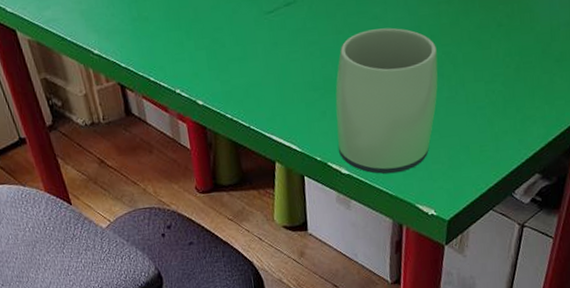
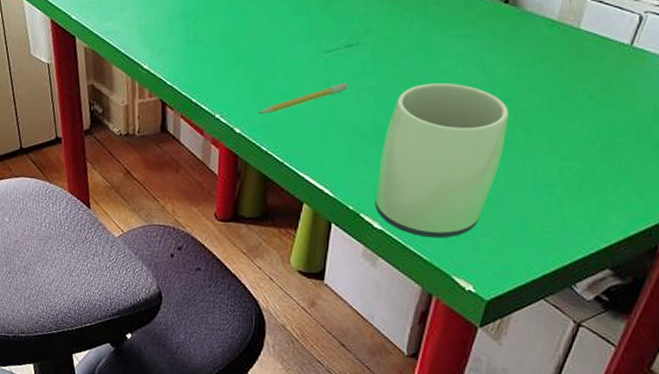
pencil: none [216,41,295,84] -> present [258,83,348,115]

